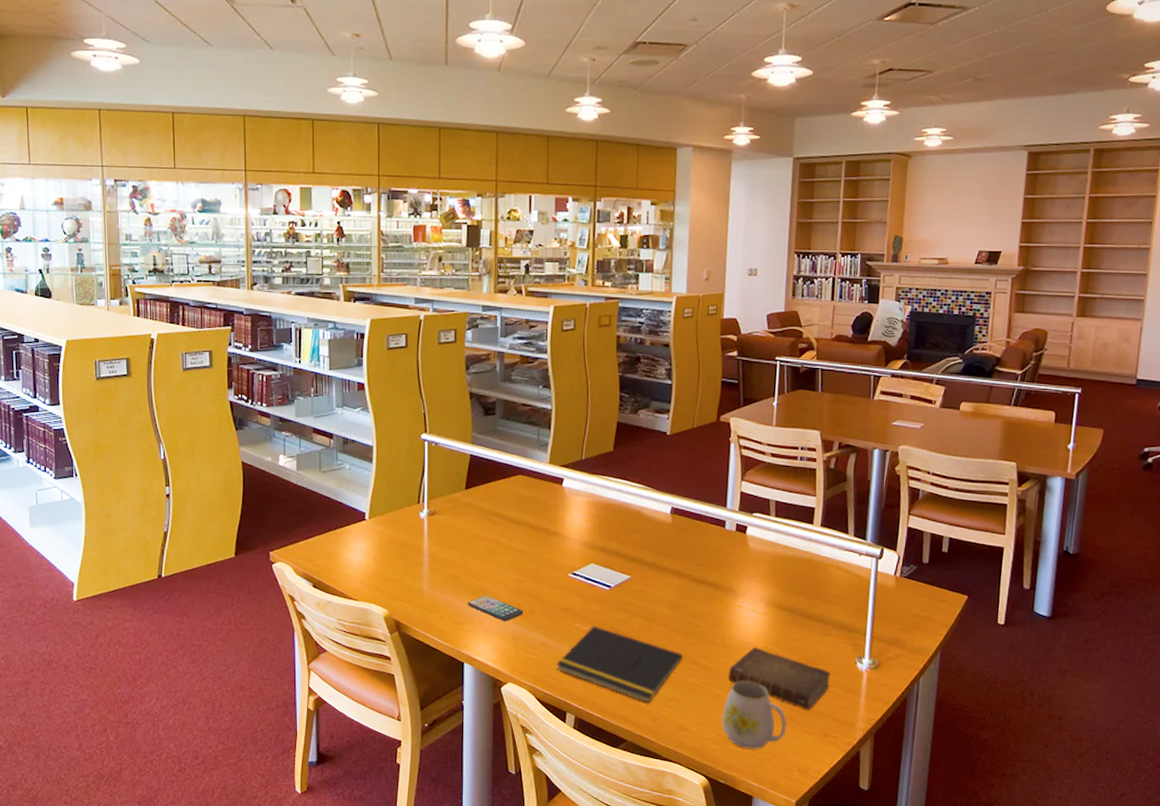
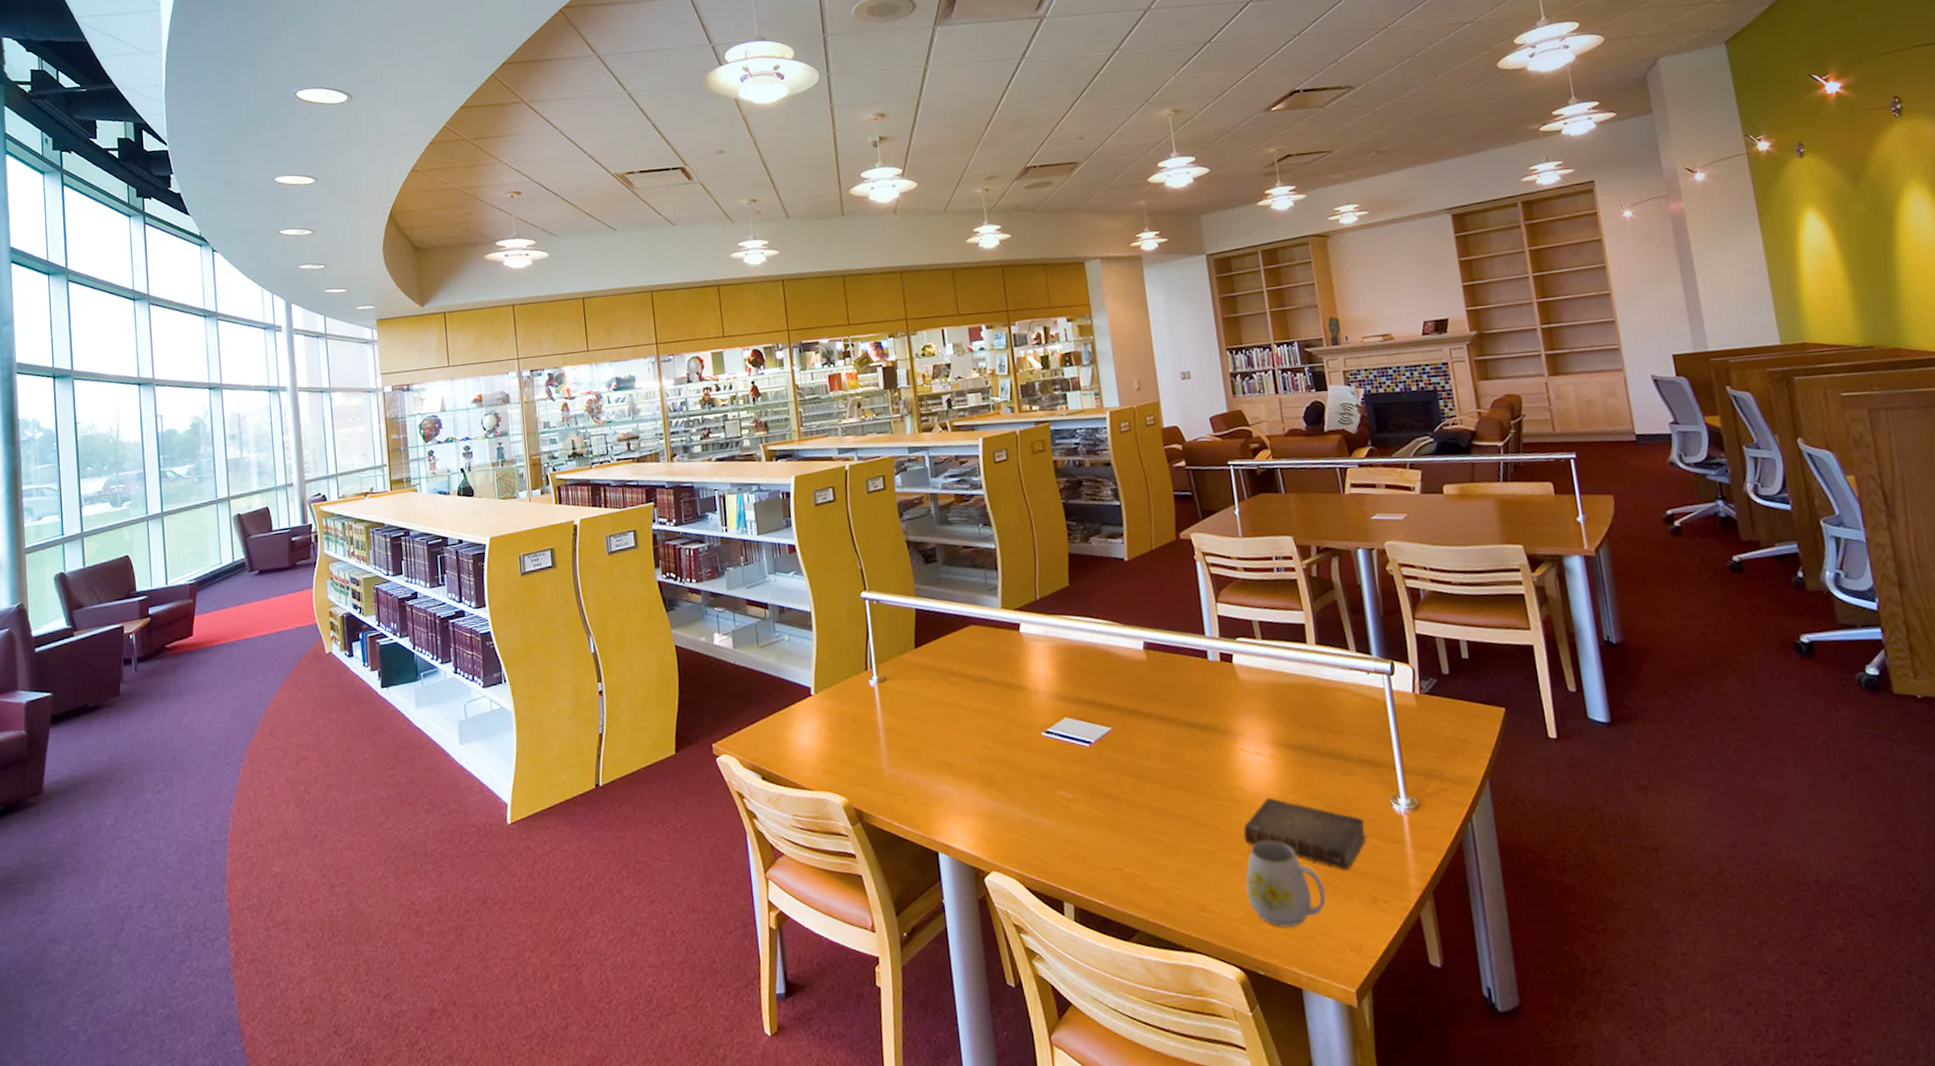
smartphone: present [467,595,523,621] -> none [933,768,997,797]
notepad: present [556,626,683,704] -> none [1043,791,1188,881]

